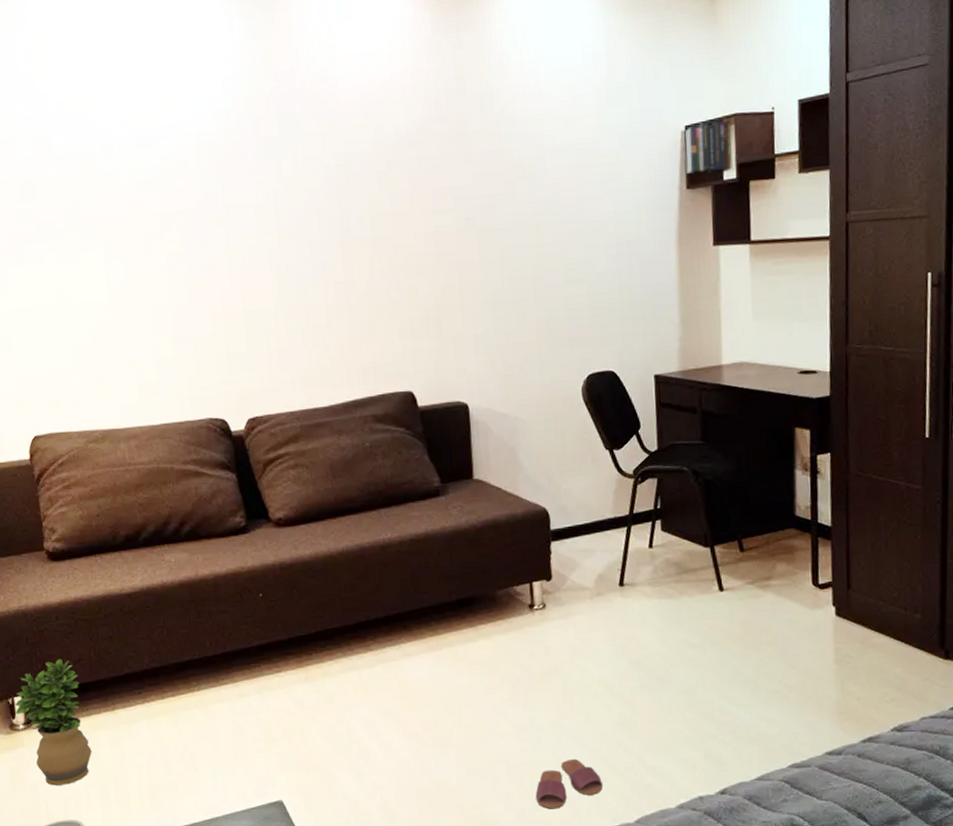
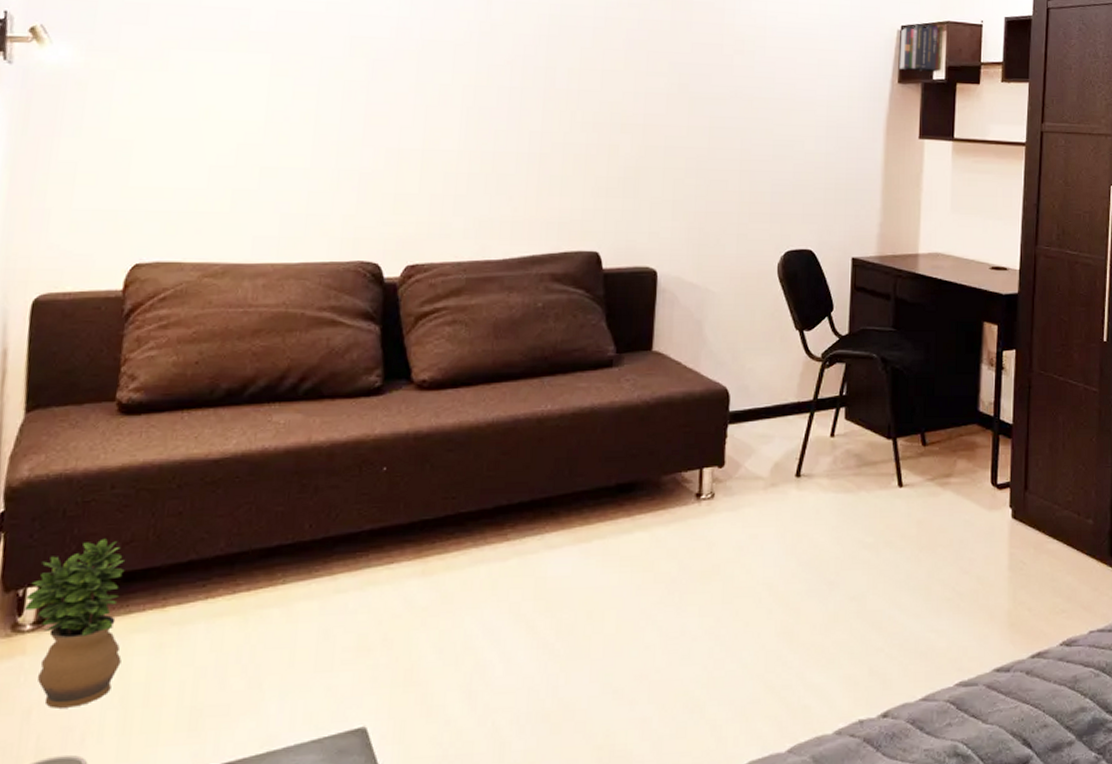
slippers: present [535,758,603,809] -> none [677,674,755,737]

